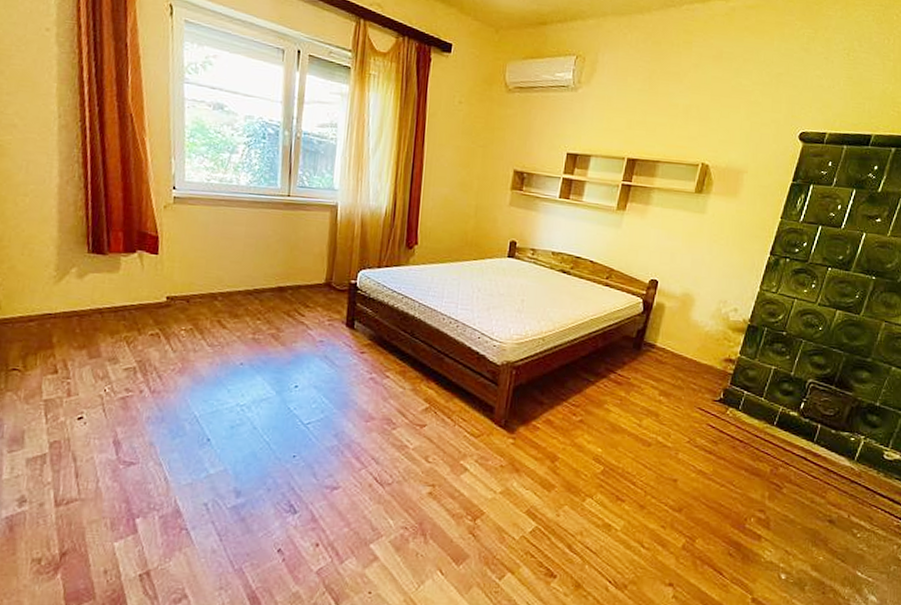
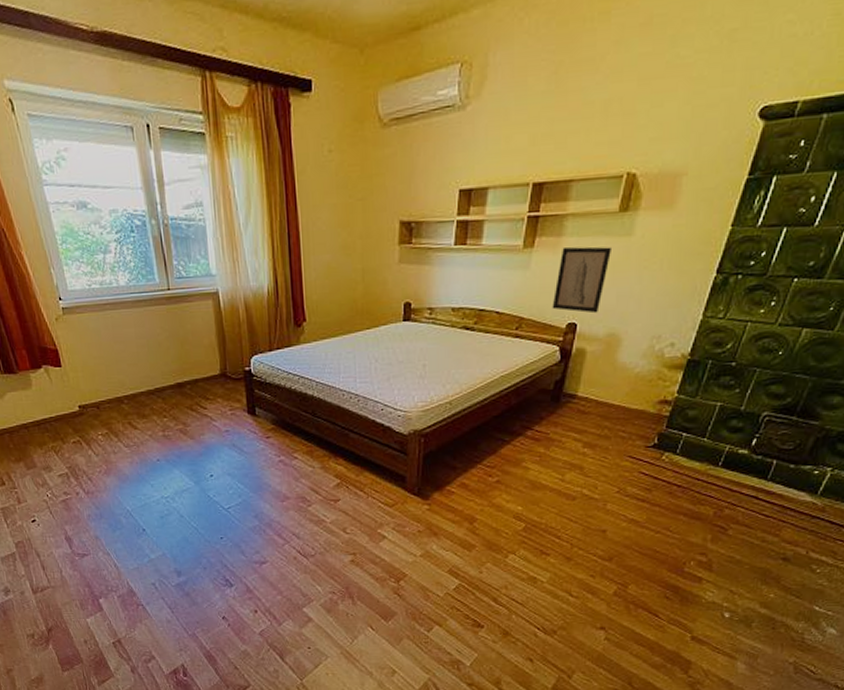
wall art: none [638,214,688,274] -> present [552,246,611,314]

